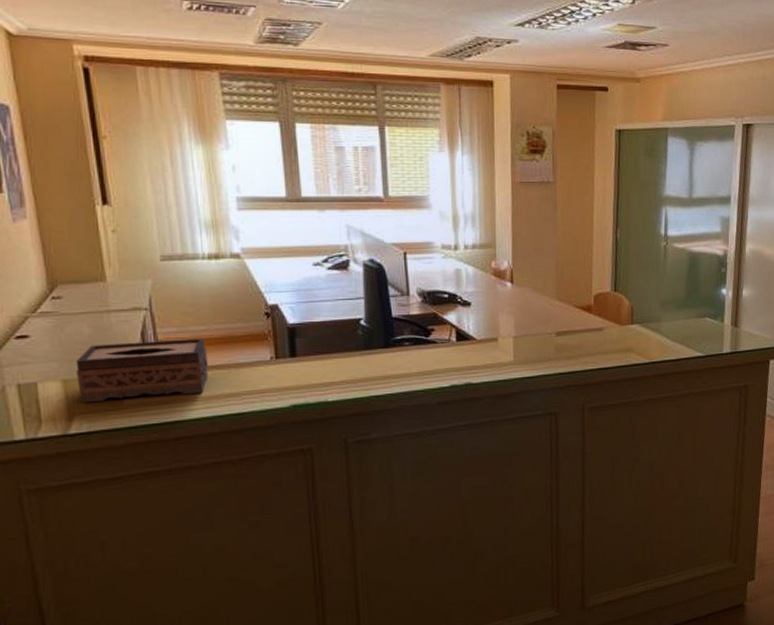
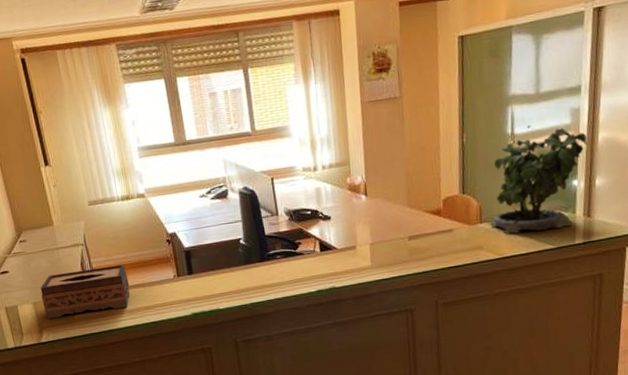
potted plant: none [641,228,736,338] -> present [490,125,588,234]

